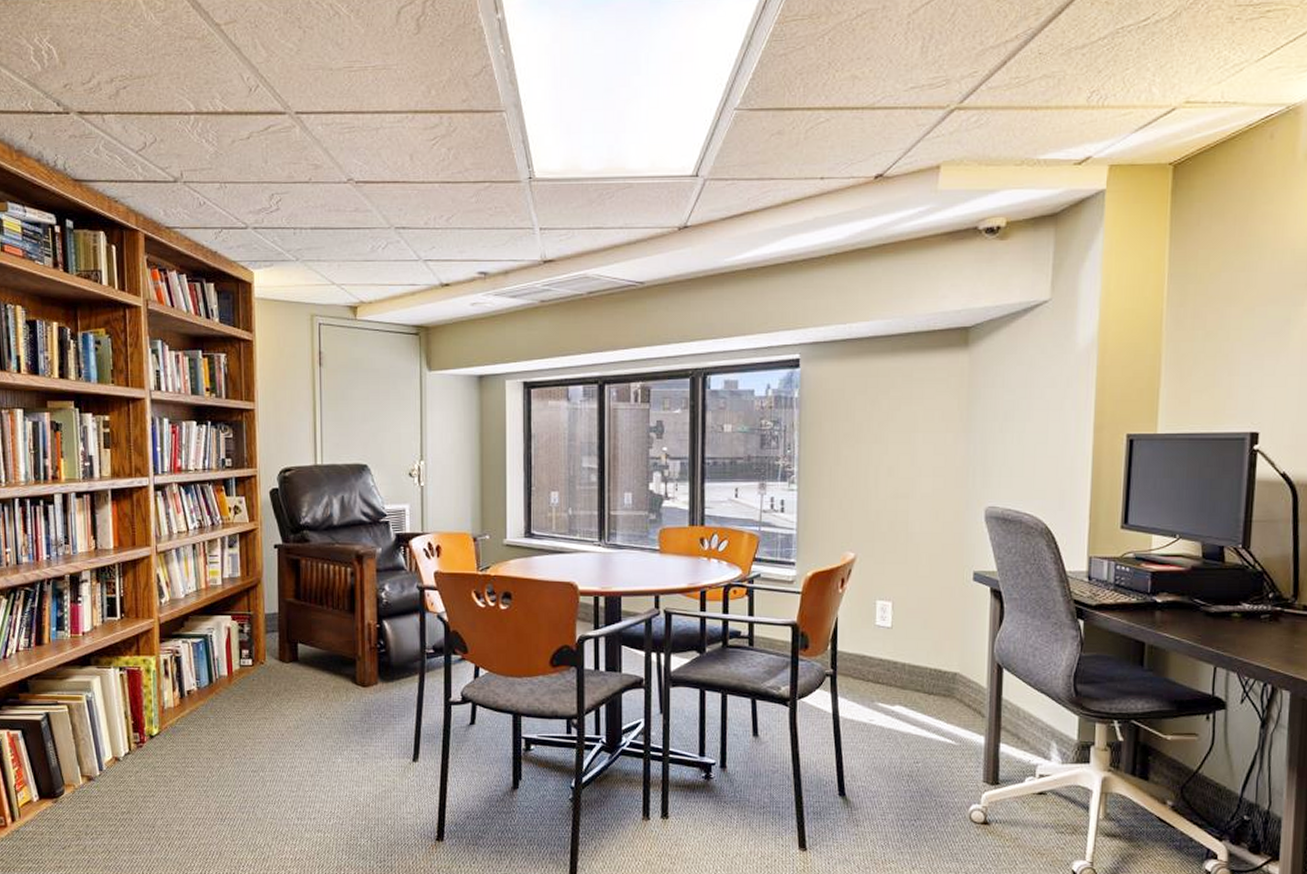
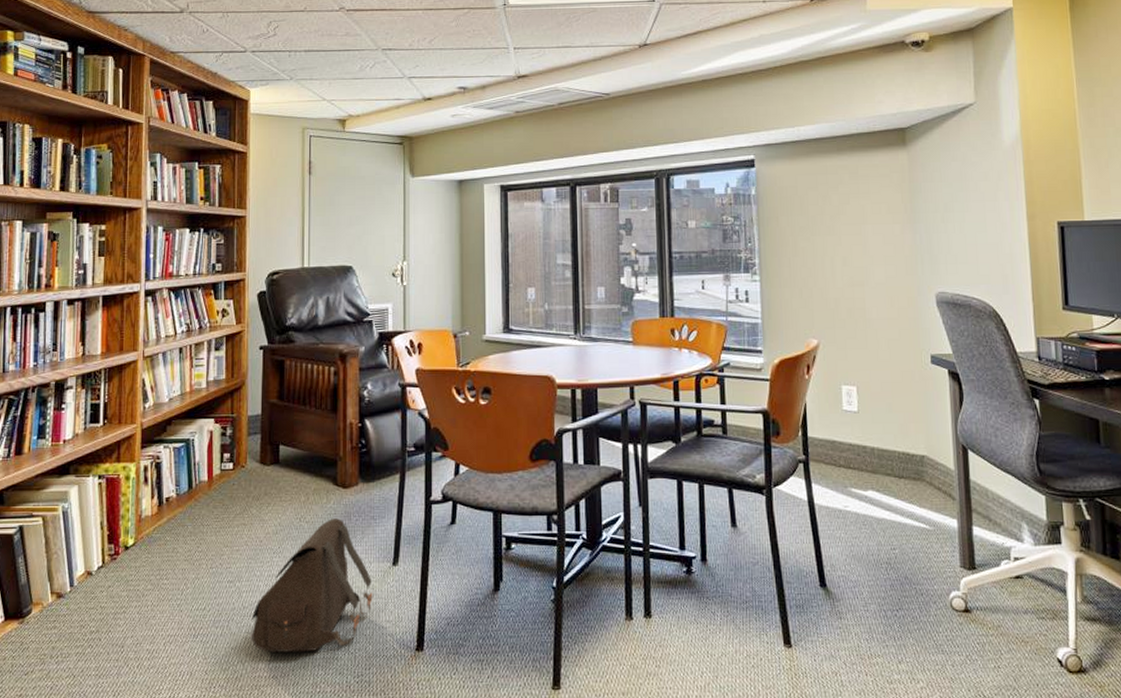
satchel: none [276,715,394,838] -> present [252,518,373,652]

